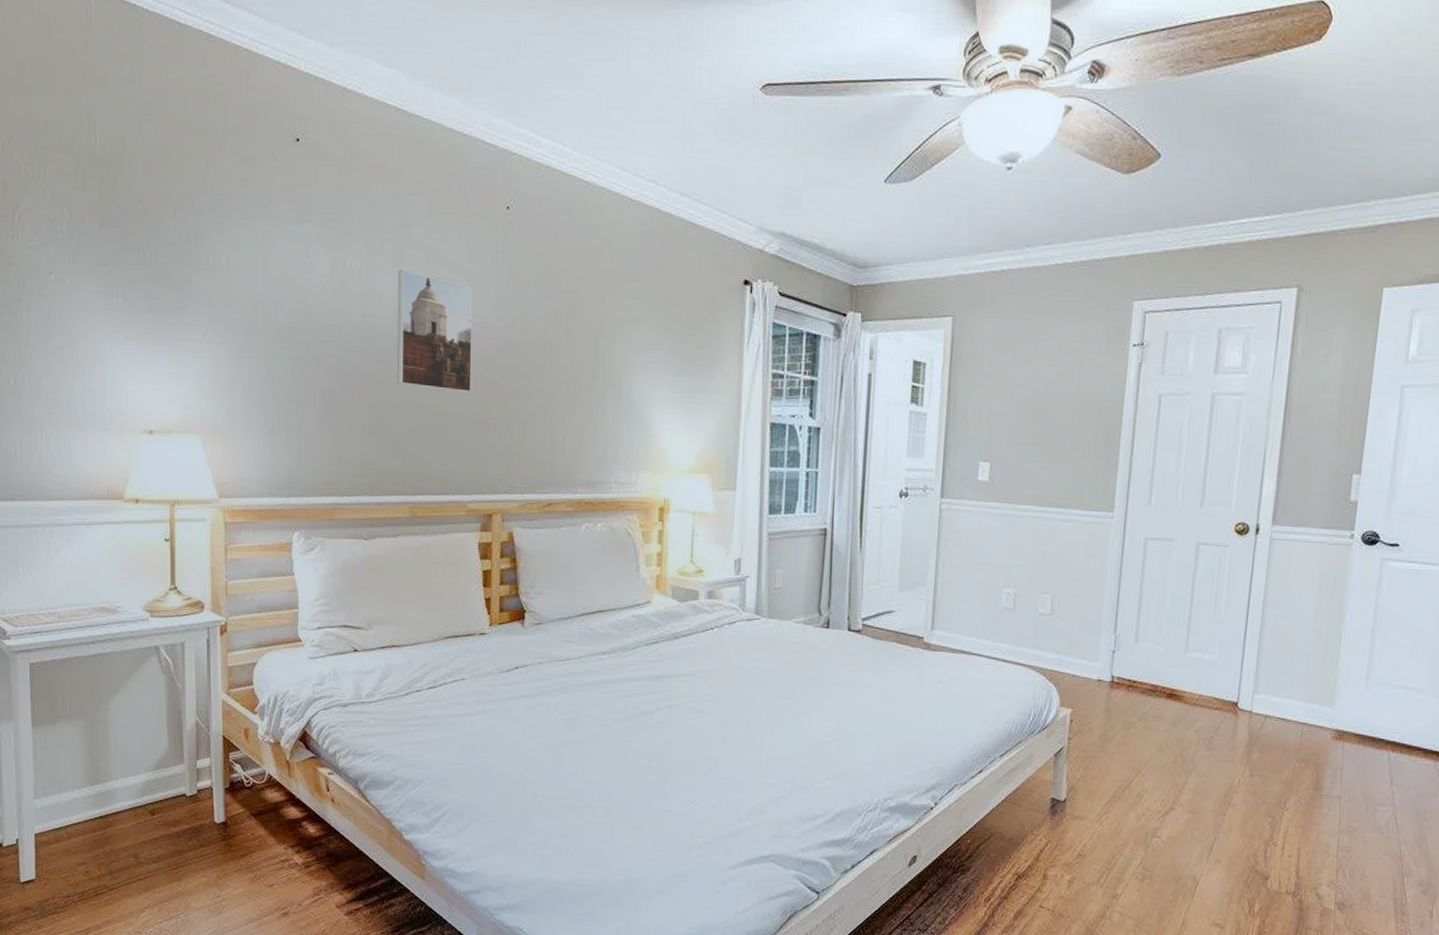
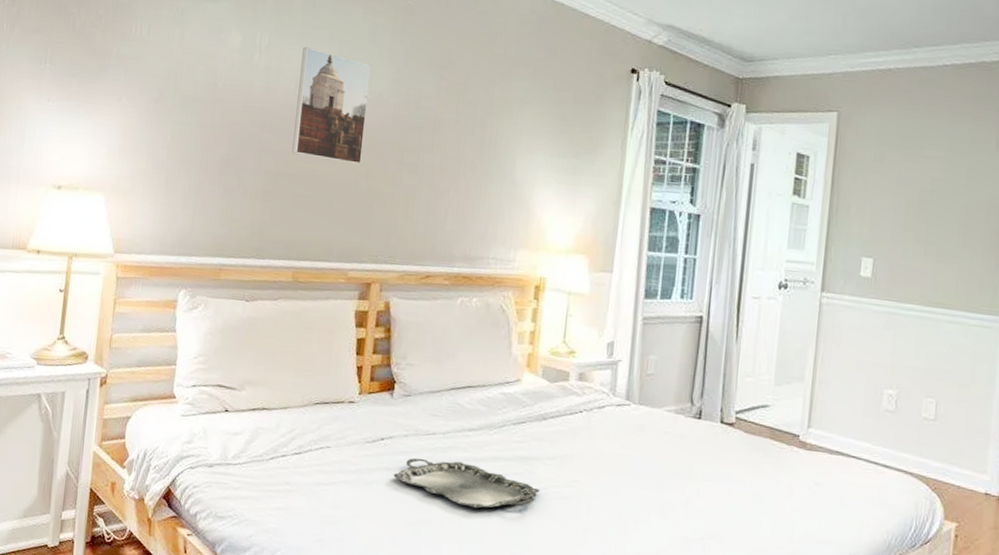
serving tray: none [530,683,677,728] -> present [393,458,540,509]

